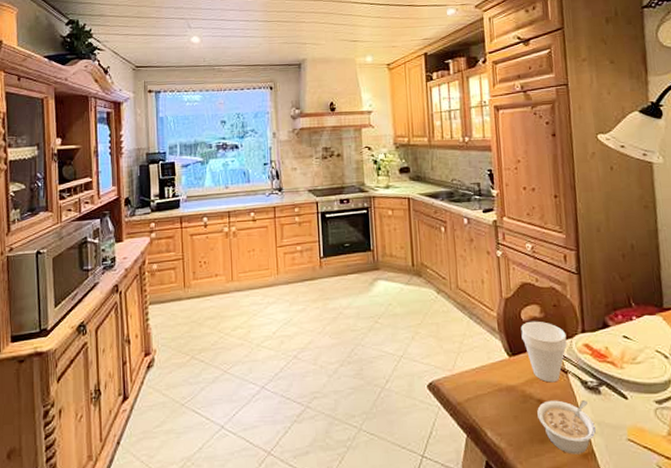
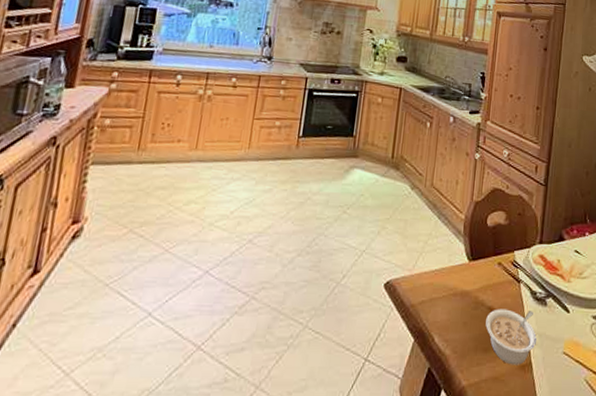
cup: present [521,321,568,383] -> none [484,227,525,291]

